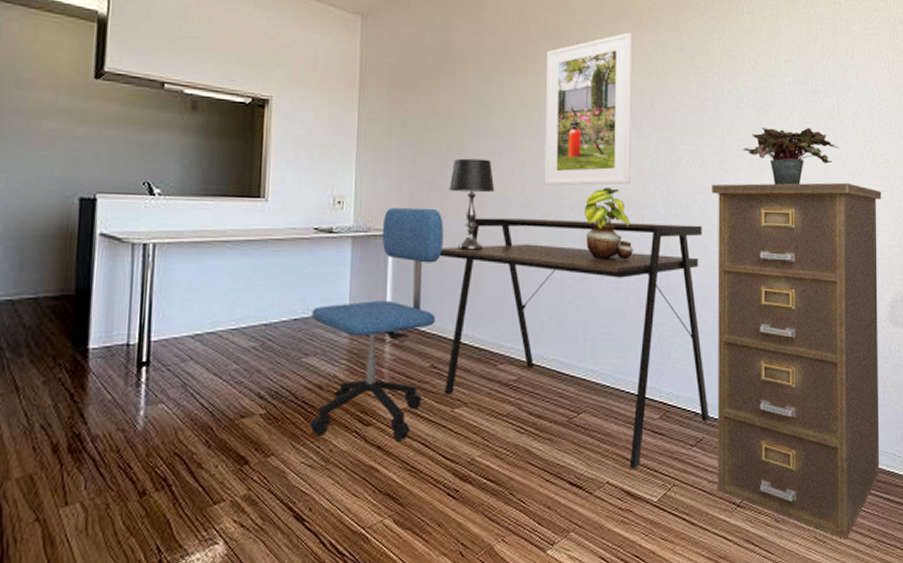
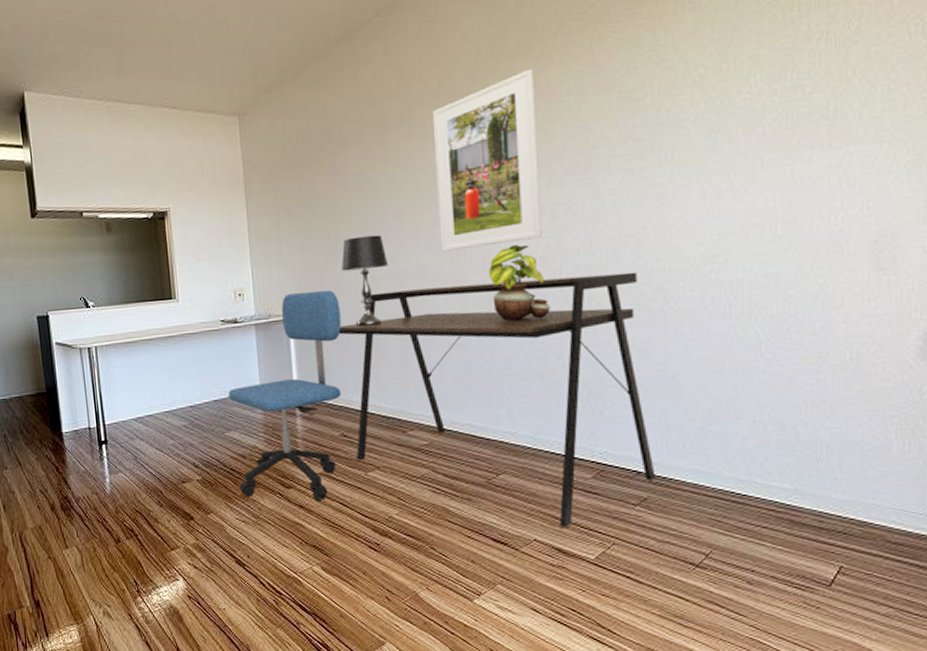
filing cabinet: present [712,182,882,540] -> none [648,194,909,606]
potted plant: present [743,127,839,185] -> none [690,134,837,212]

